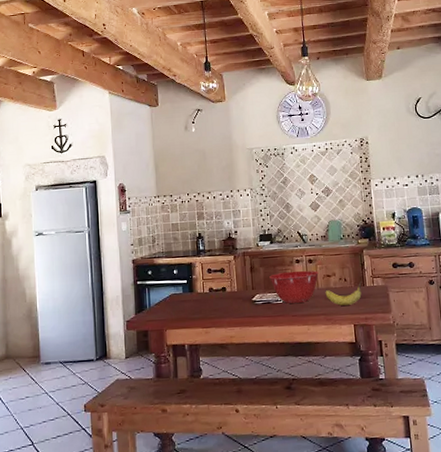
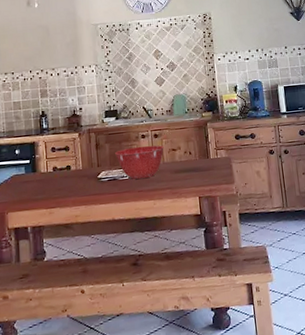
fruit: present [325,280,362,306] -> none [170,153,206,179]

